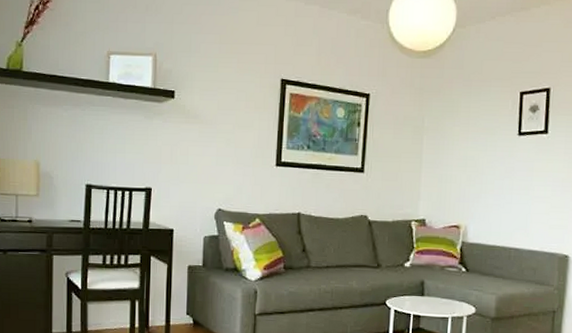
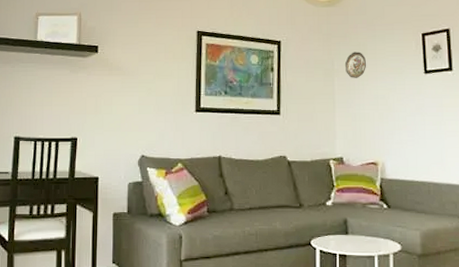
decorative plate: none [435,109,459,137] -> present [344,52,367,78]

